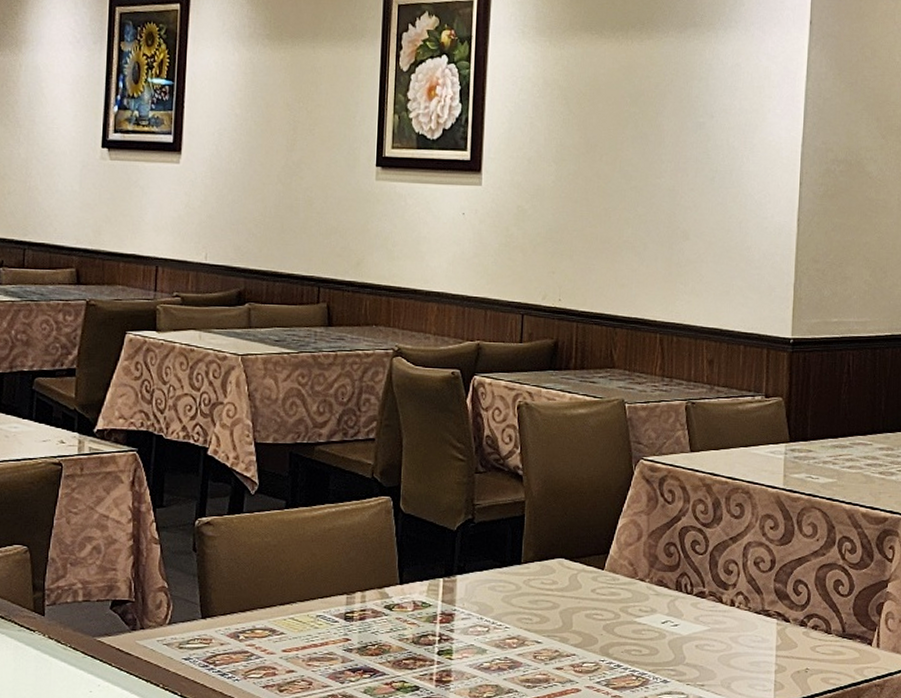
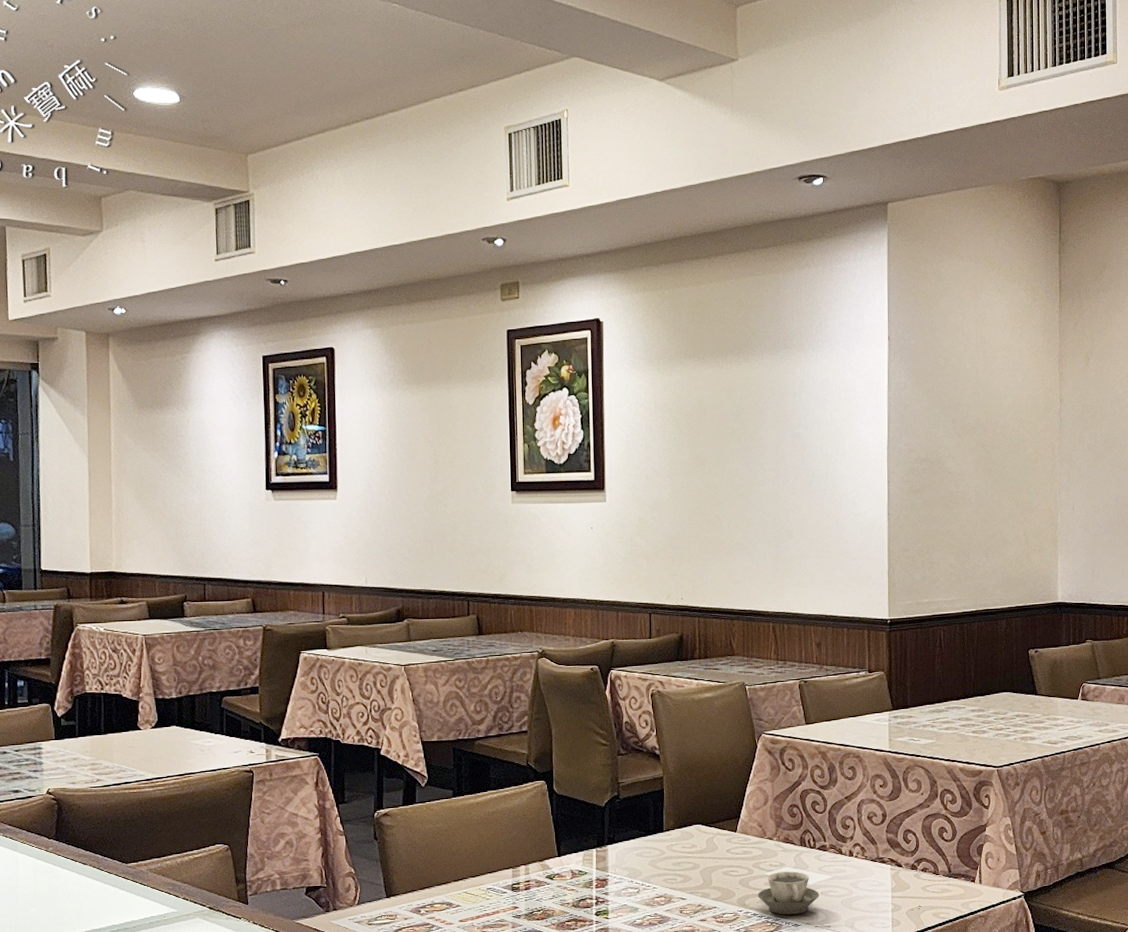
cup: none [623,619,694,669] -> present [757,871,819,915]

